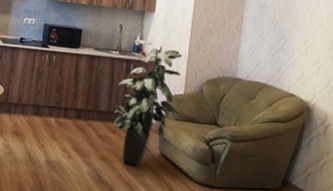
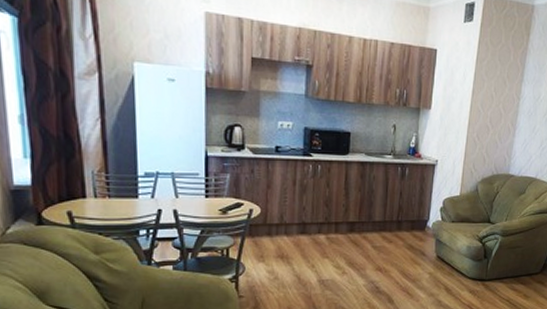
indoor plant: present [112,39,182,166] -> none [388,140,459,272]

